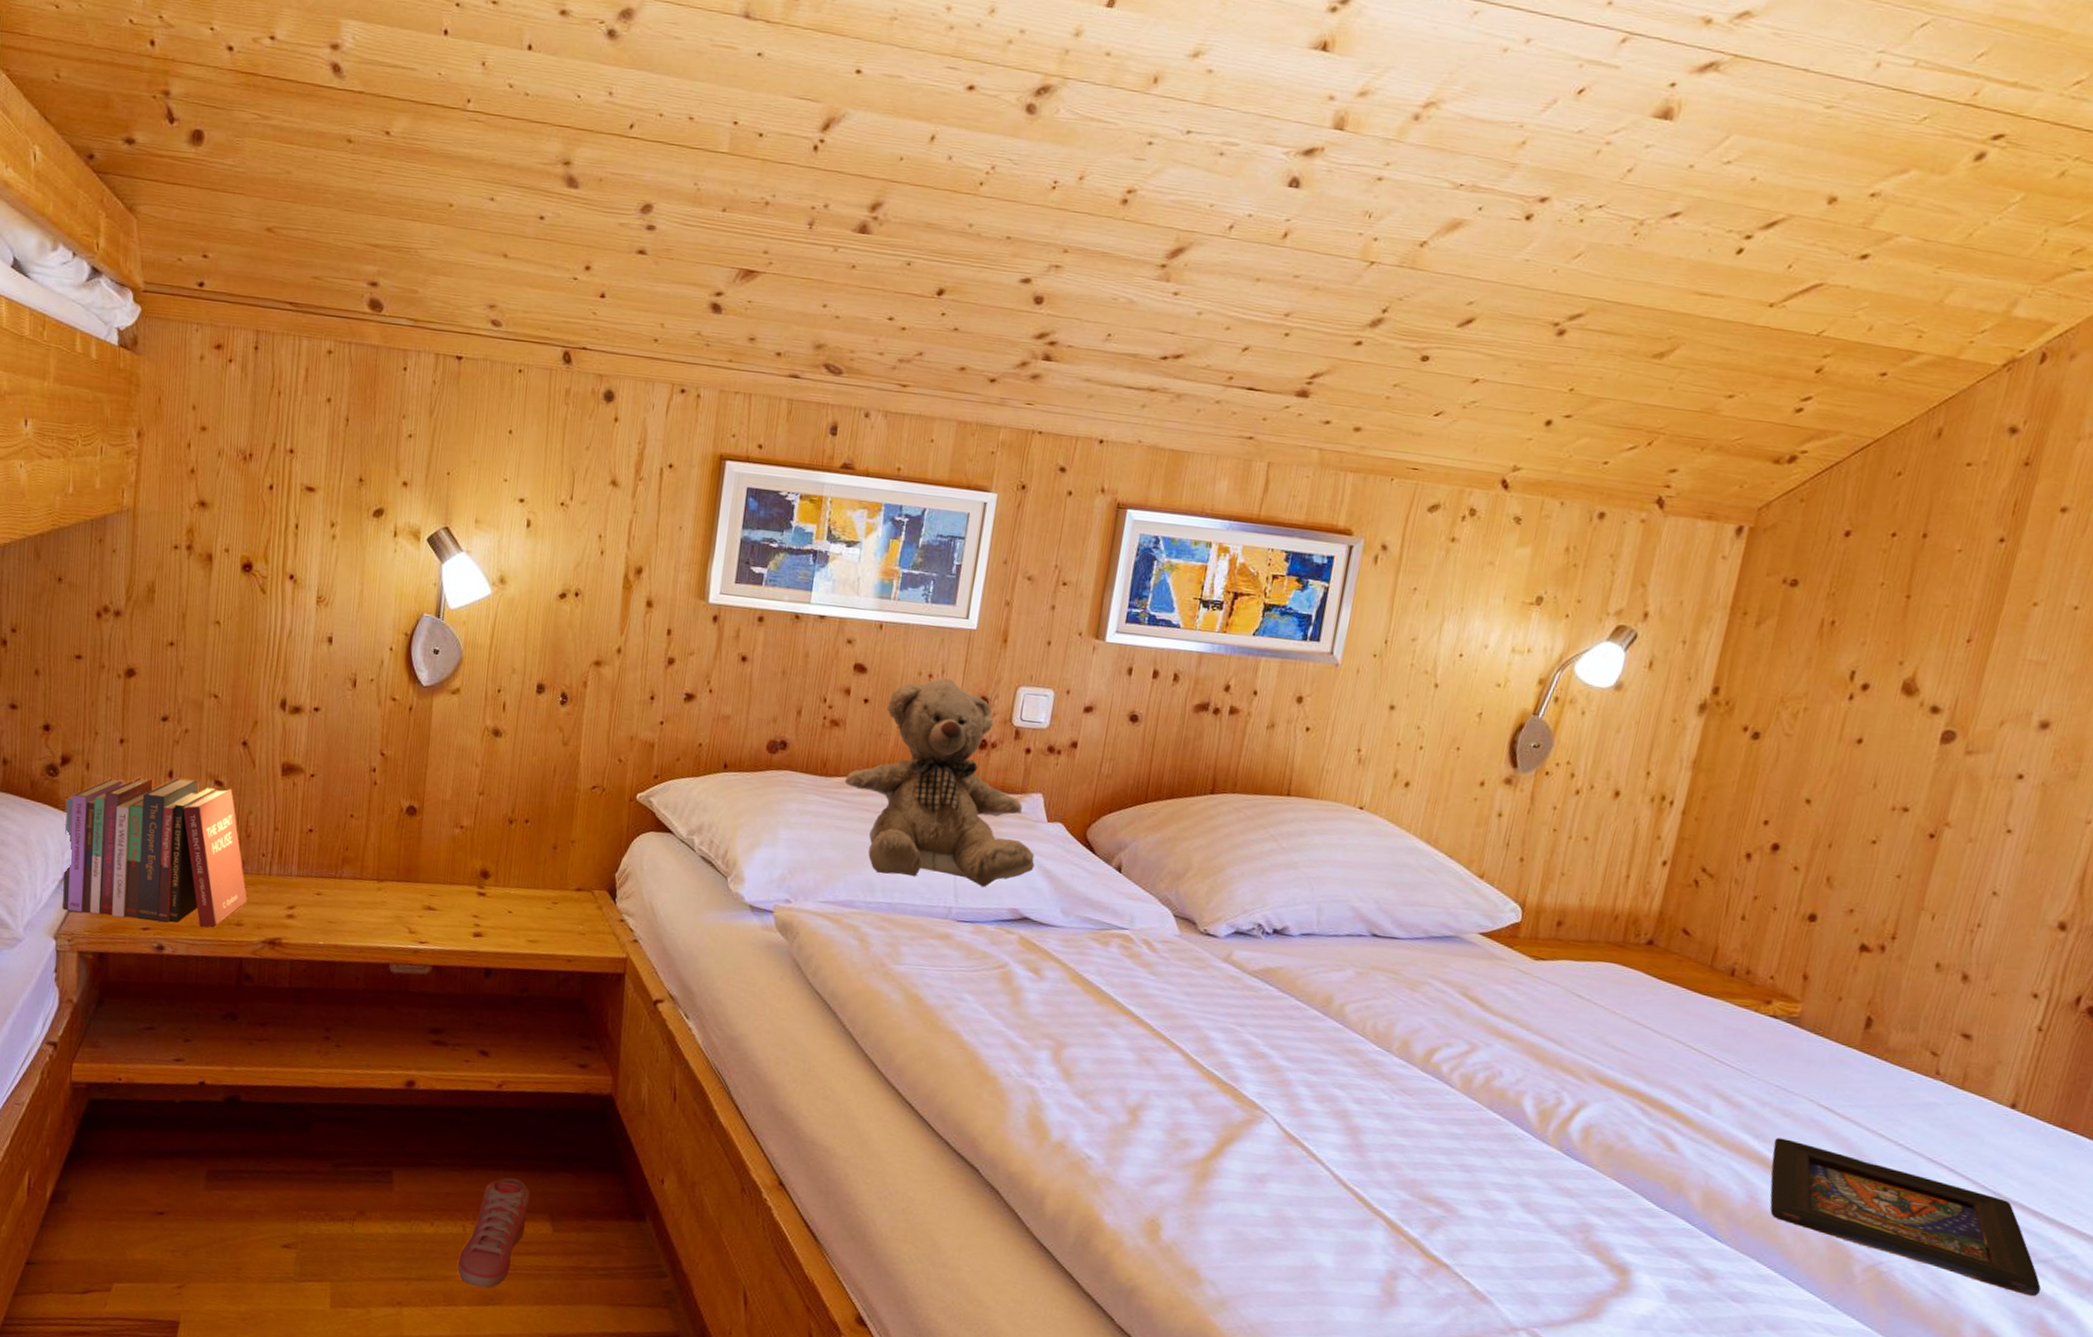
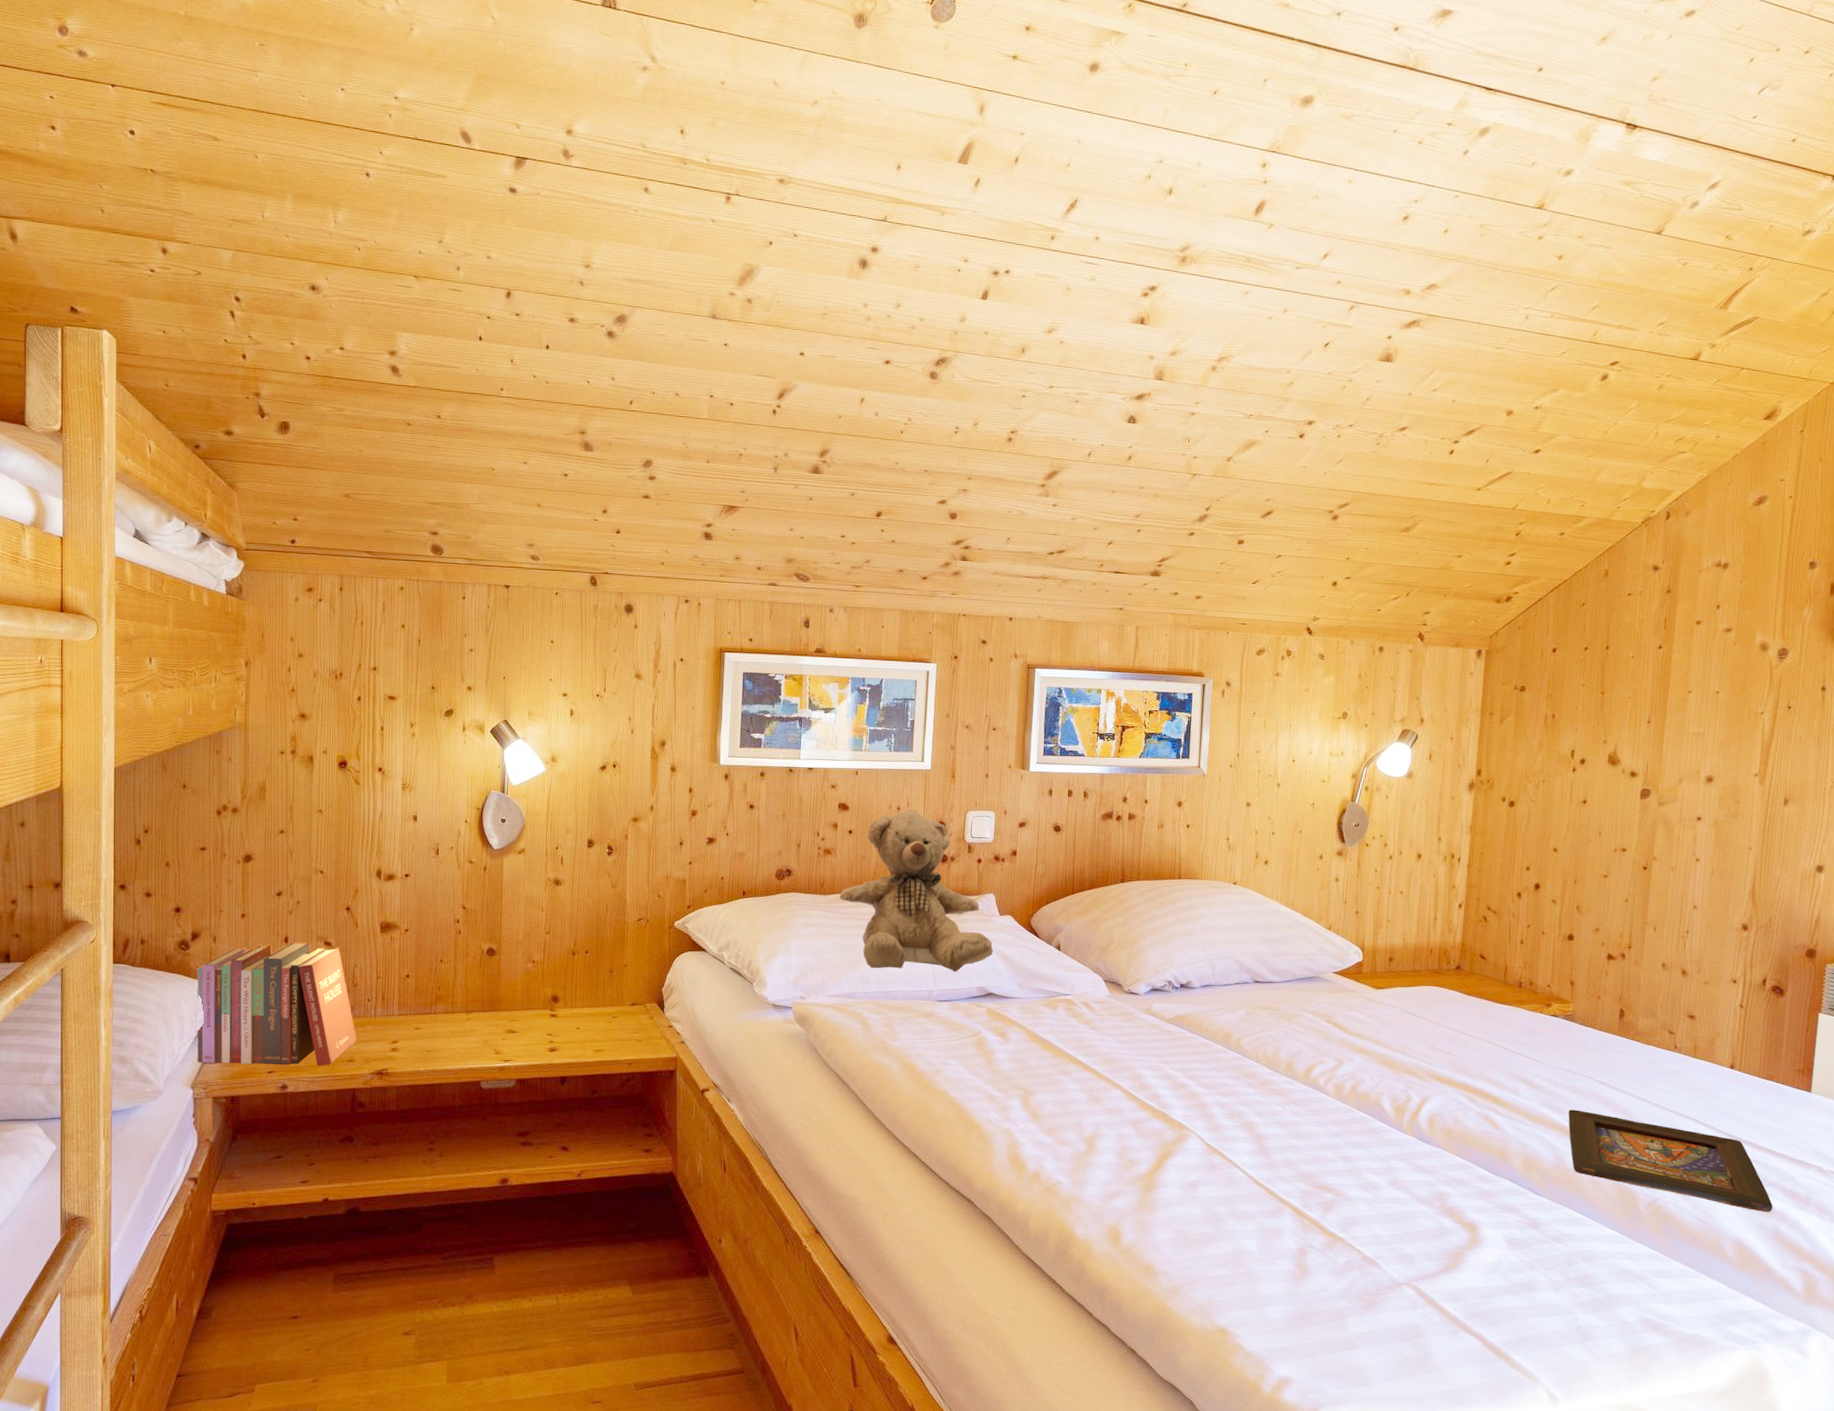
sneaker: present [457,1177,531,1288] -> none [554,1252,612,1350]

